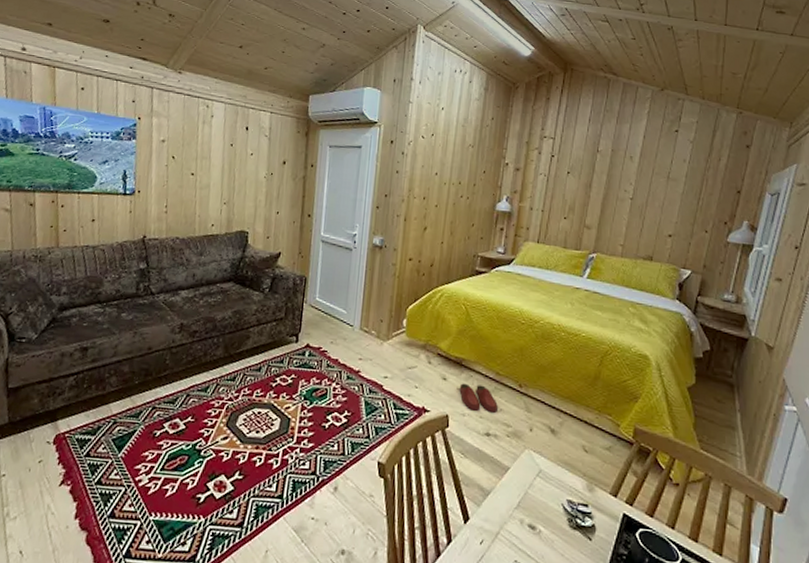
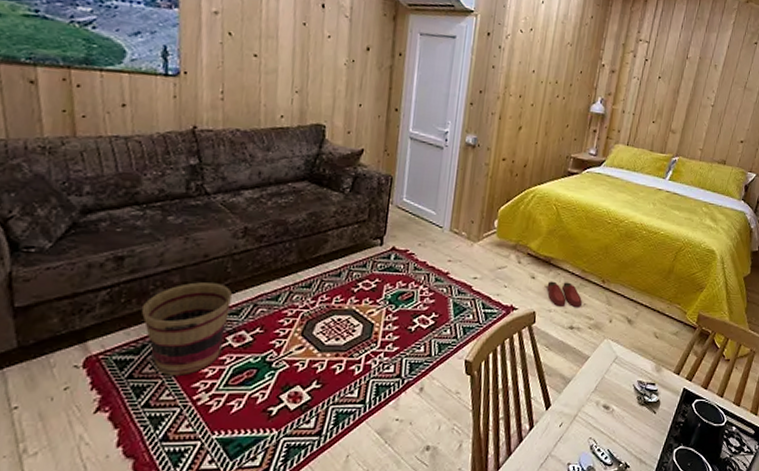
basket: none [98,372,169,457] -> present [141,282,232,376]

